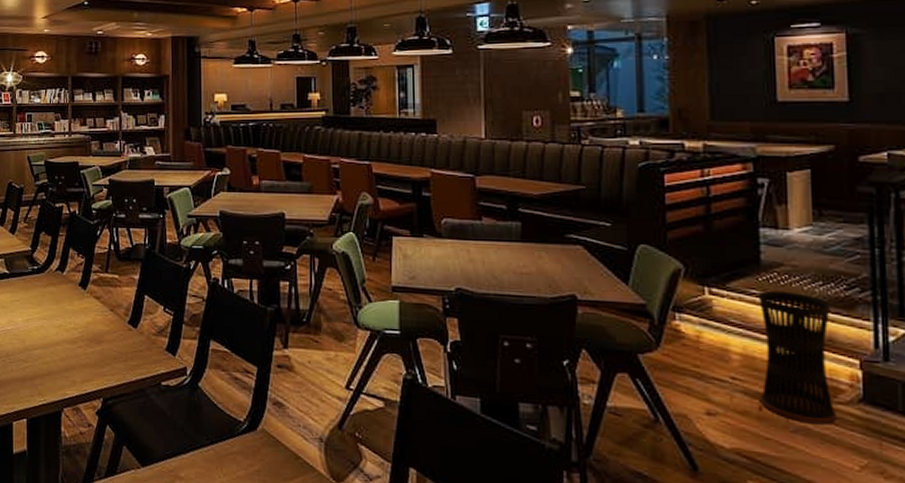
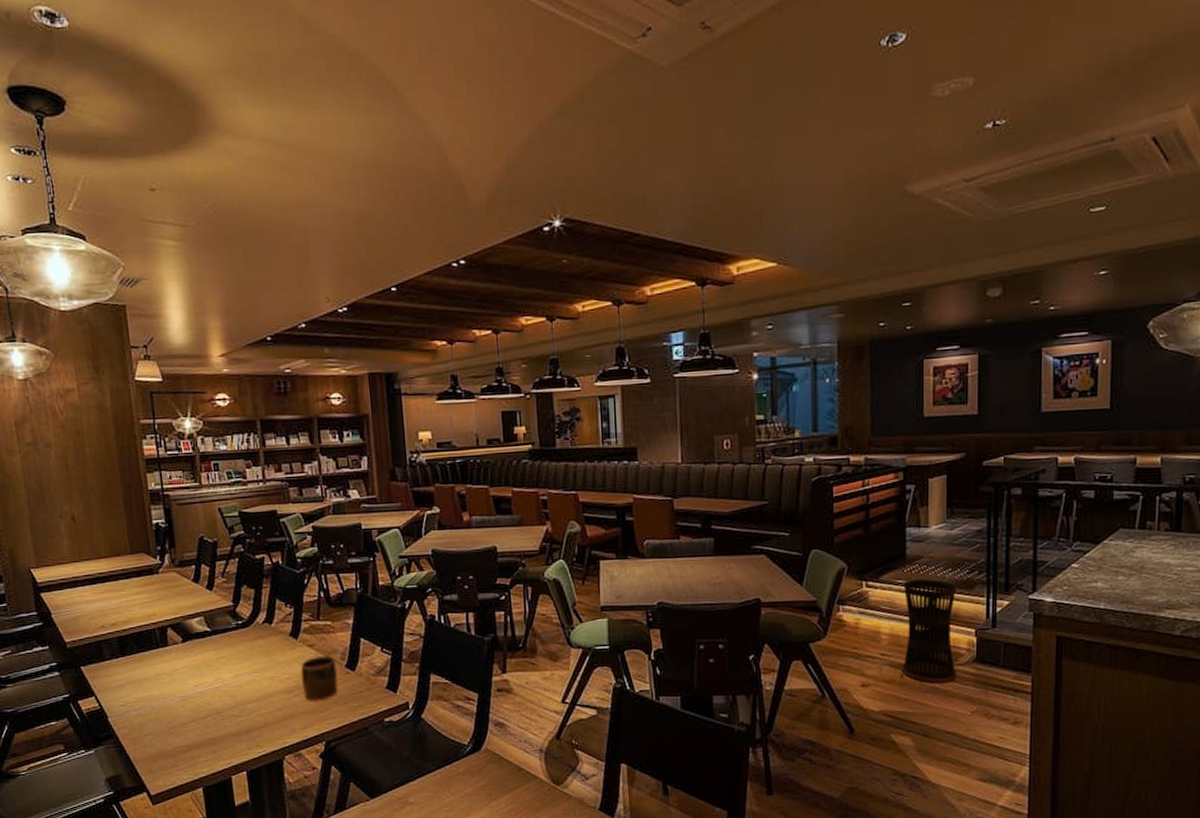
mug: none [86,309,120,356] -> present [300,656,338,702]

